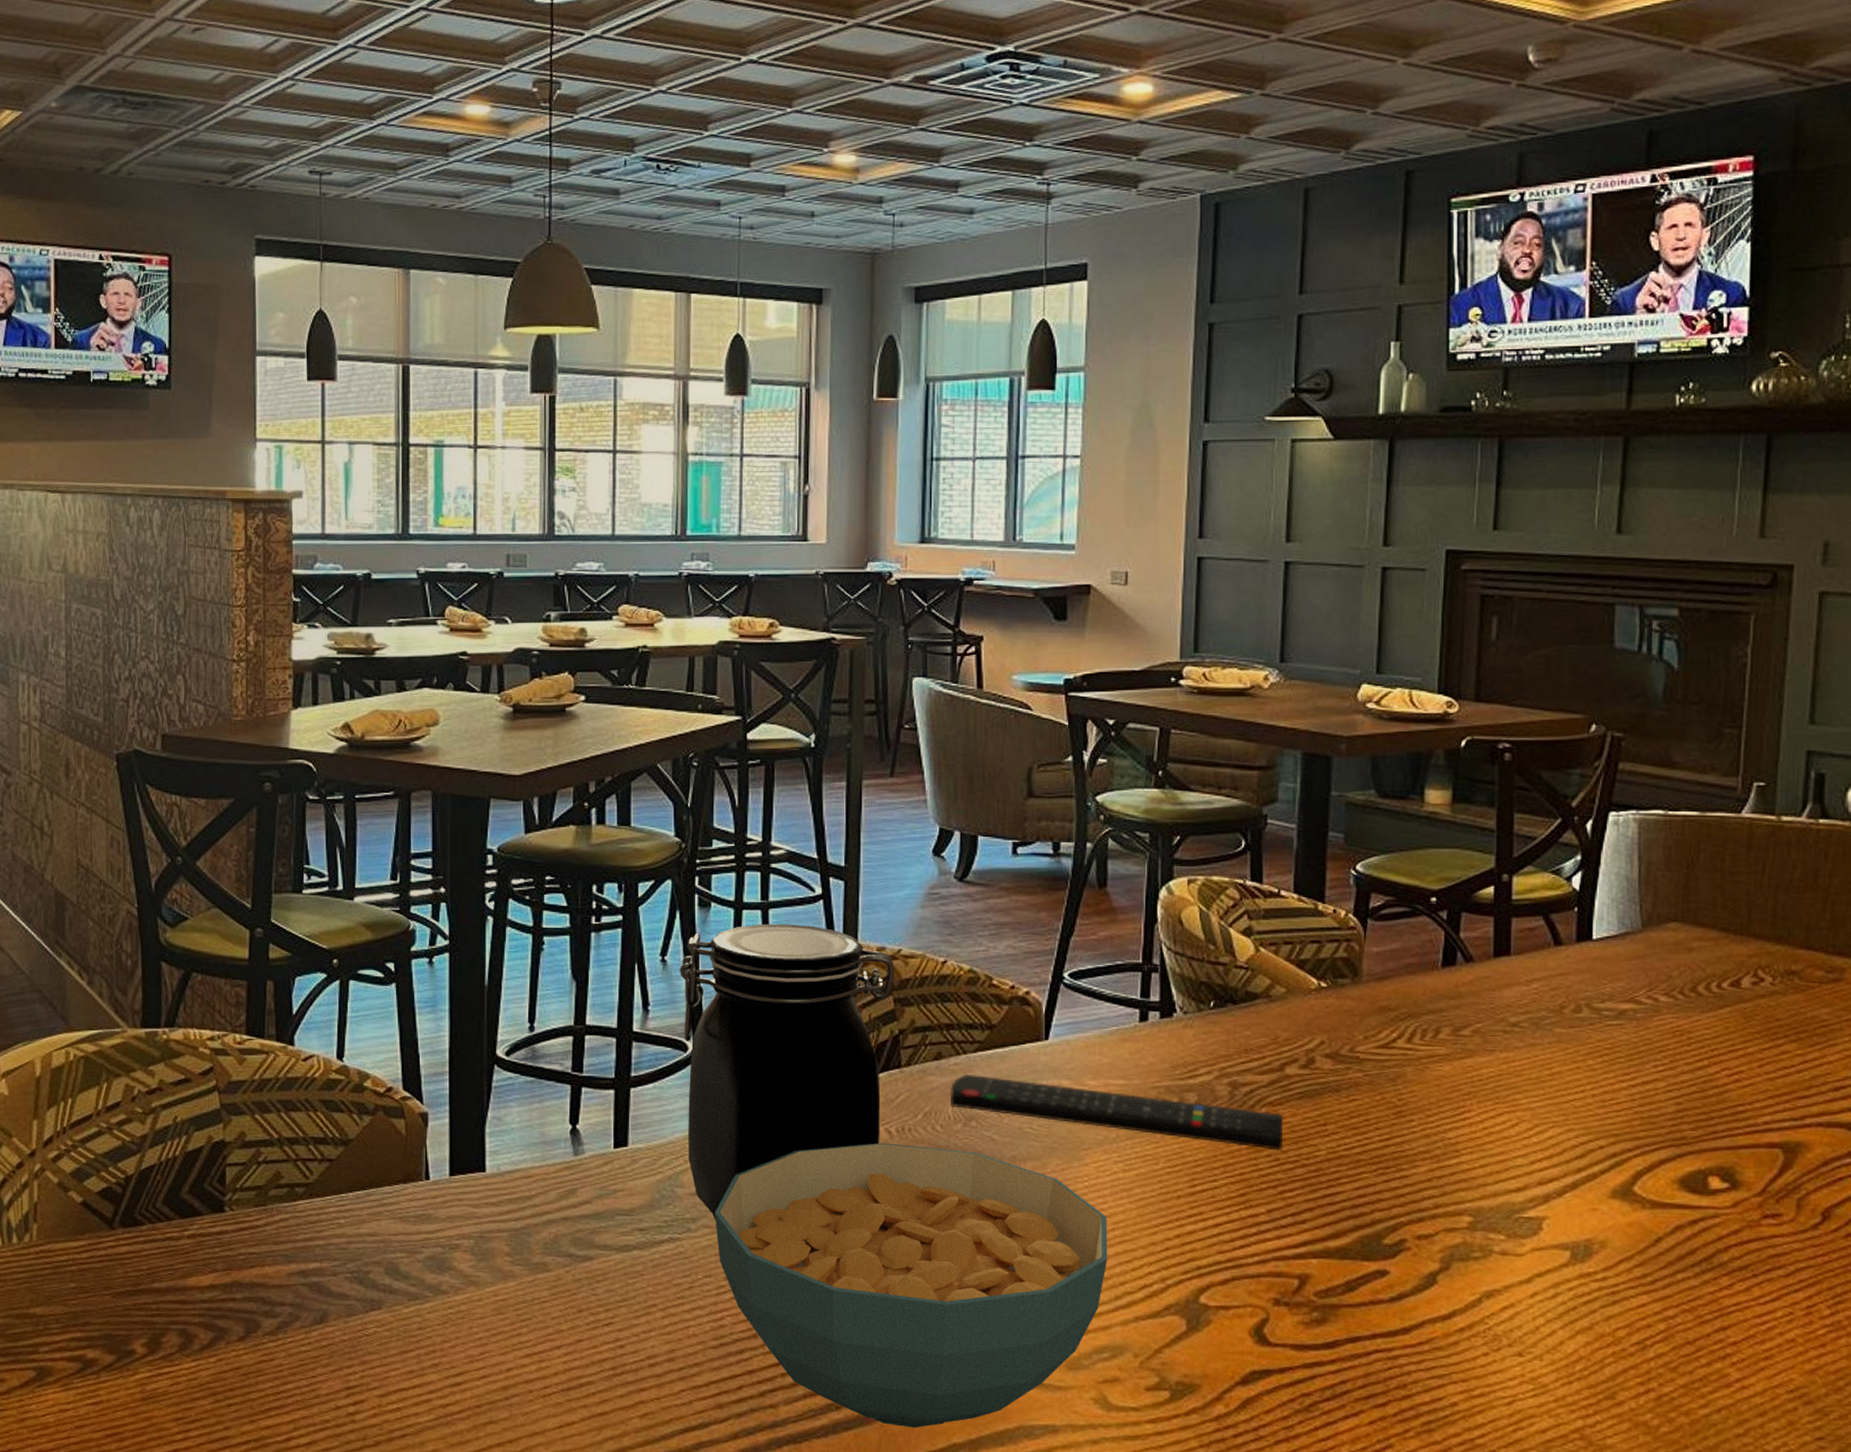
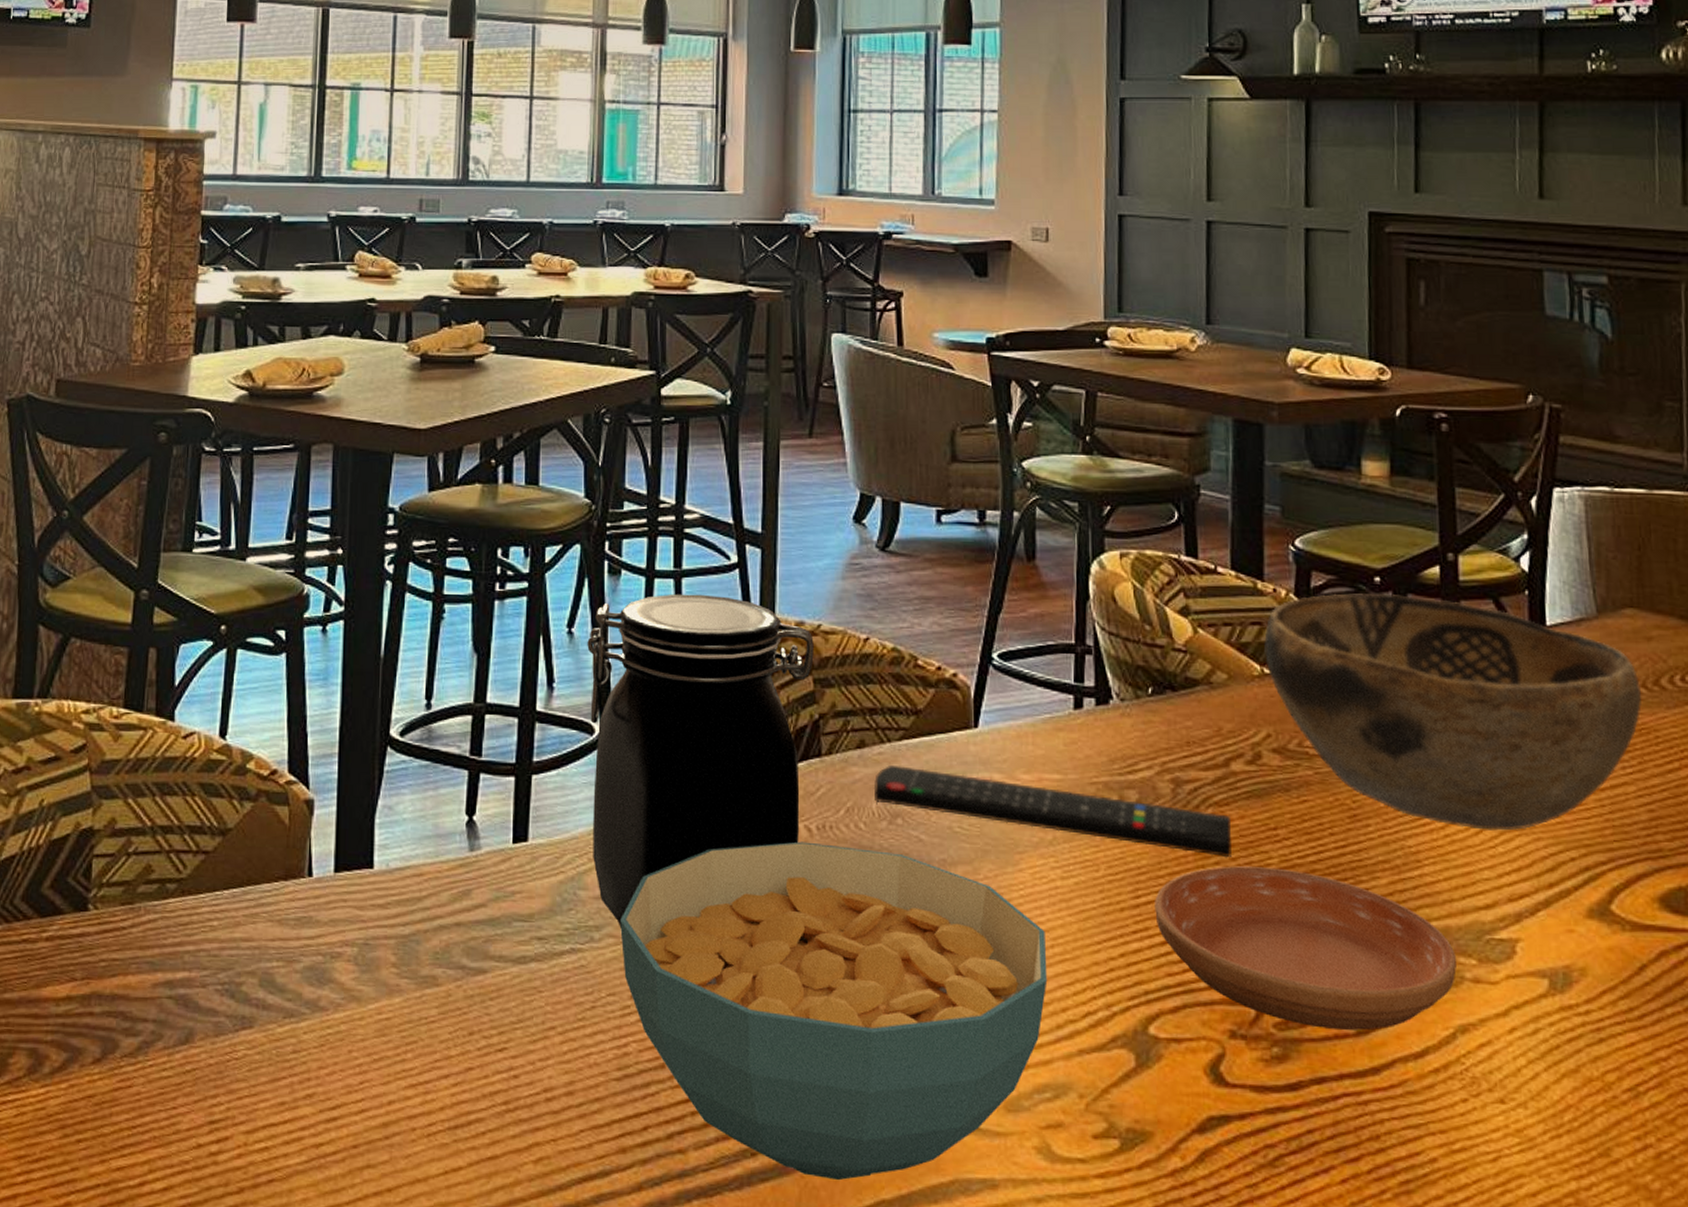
saucer: none [1209,1158,1486,1298] -> present [1155,866,1457,1031]
decorative bowl: none [1322,912,1679,1124] -> present [1264,593,1642,831]

